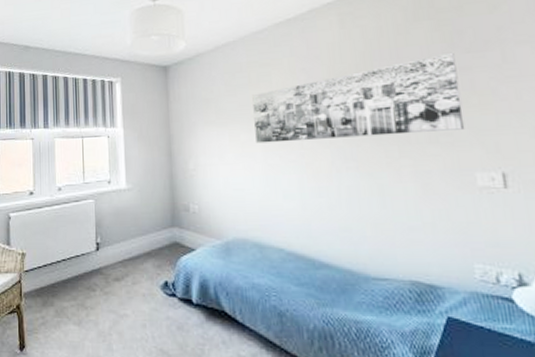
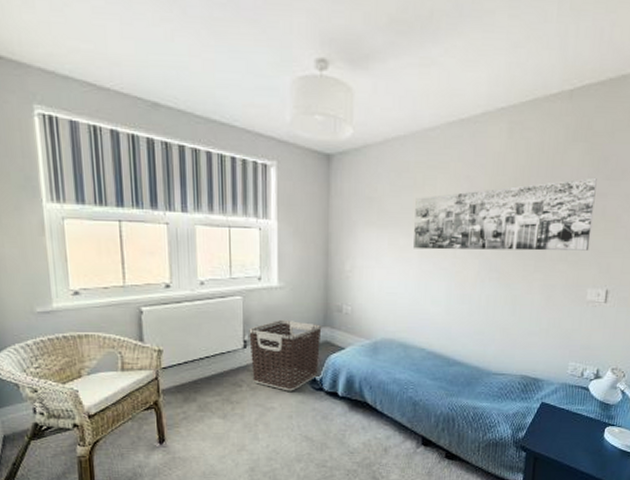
clothes hamper: none [101,220,170,297] -> present [249,319,322,391]

